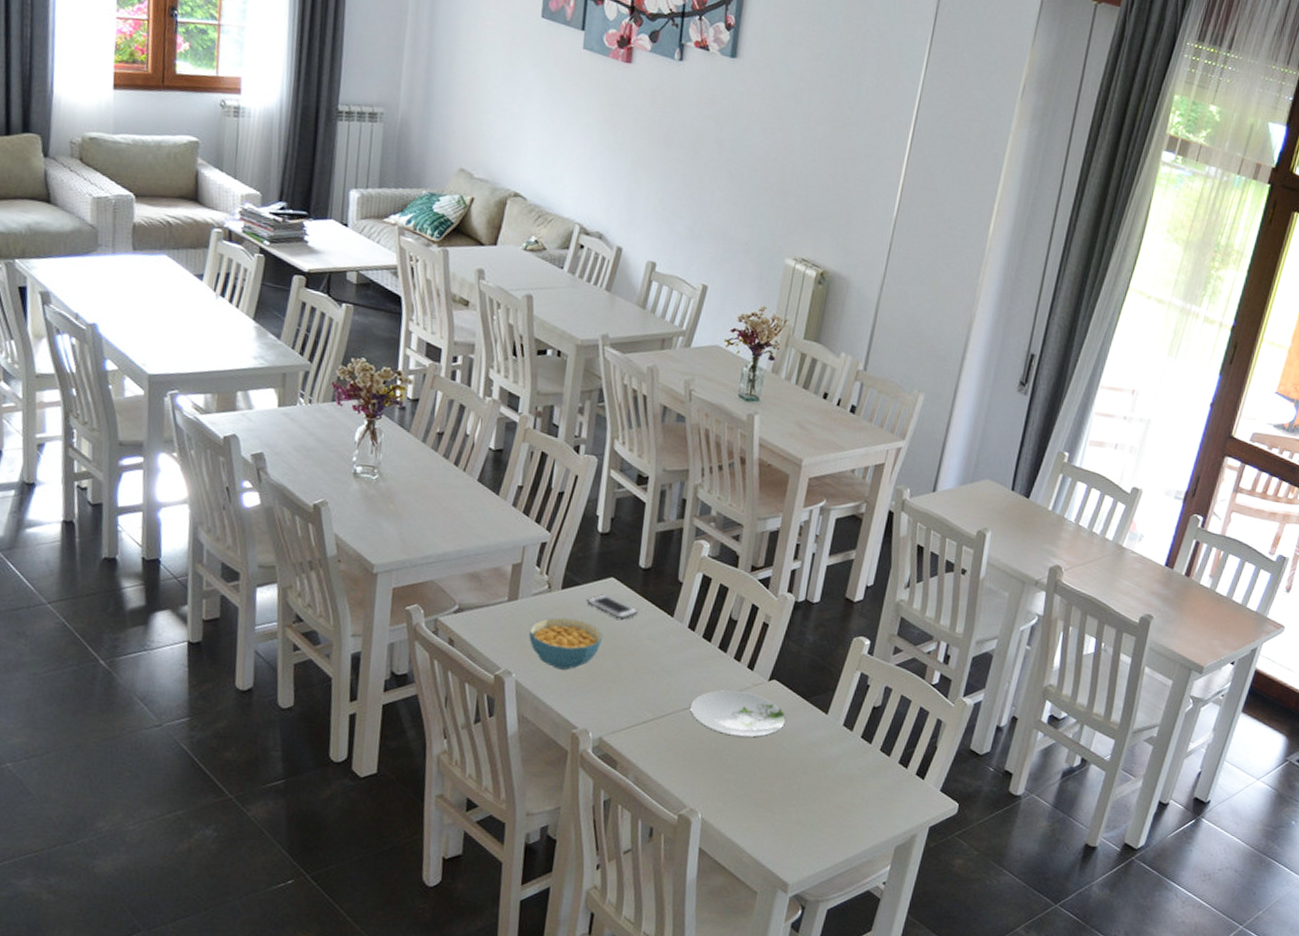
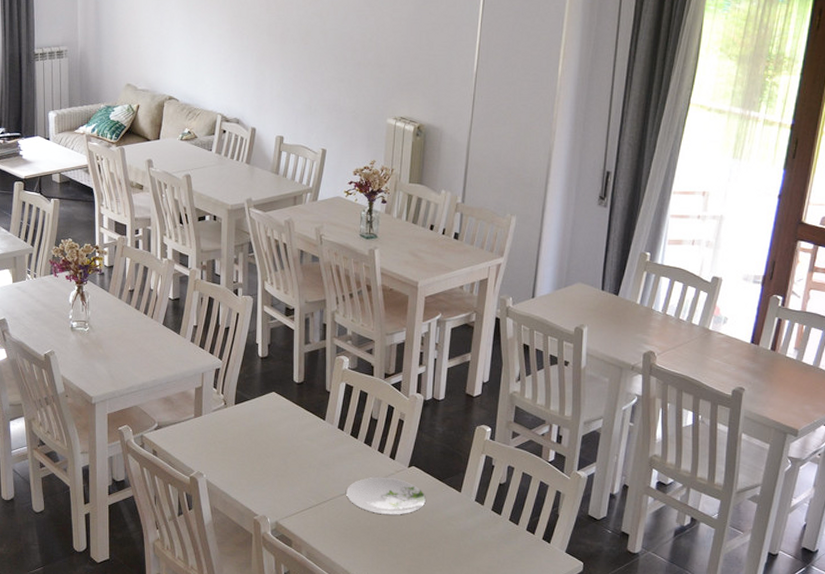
cereal bowl: present [529,617,603,670] -> none [213,427,271,469]
cell phone: present [587,594,638,620] -> none [256,406,297,425]

